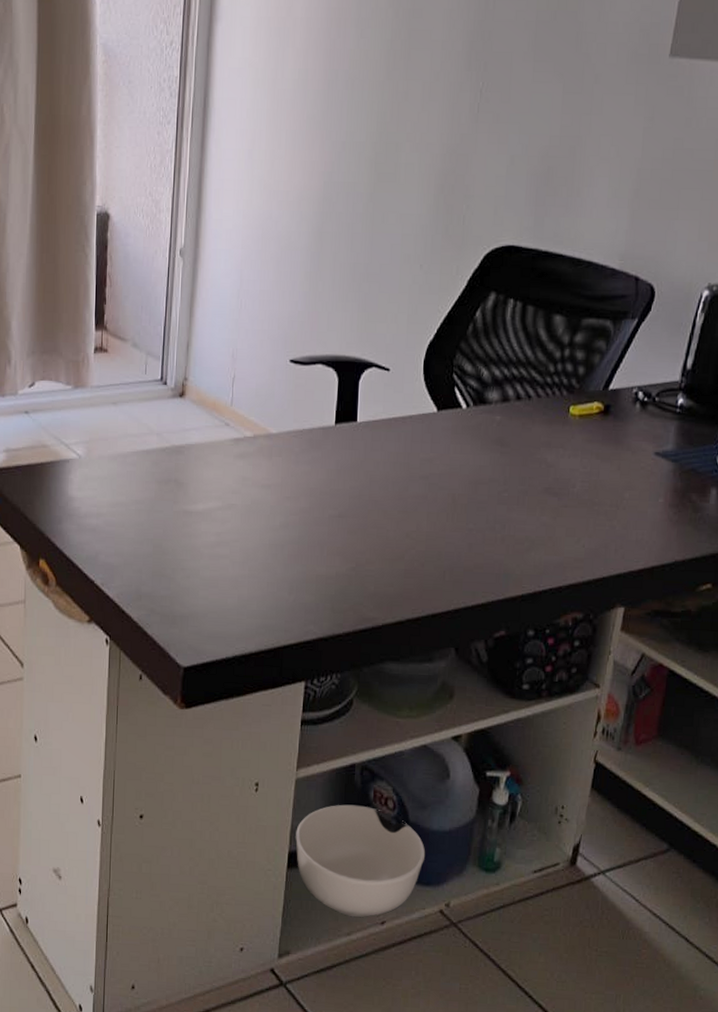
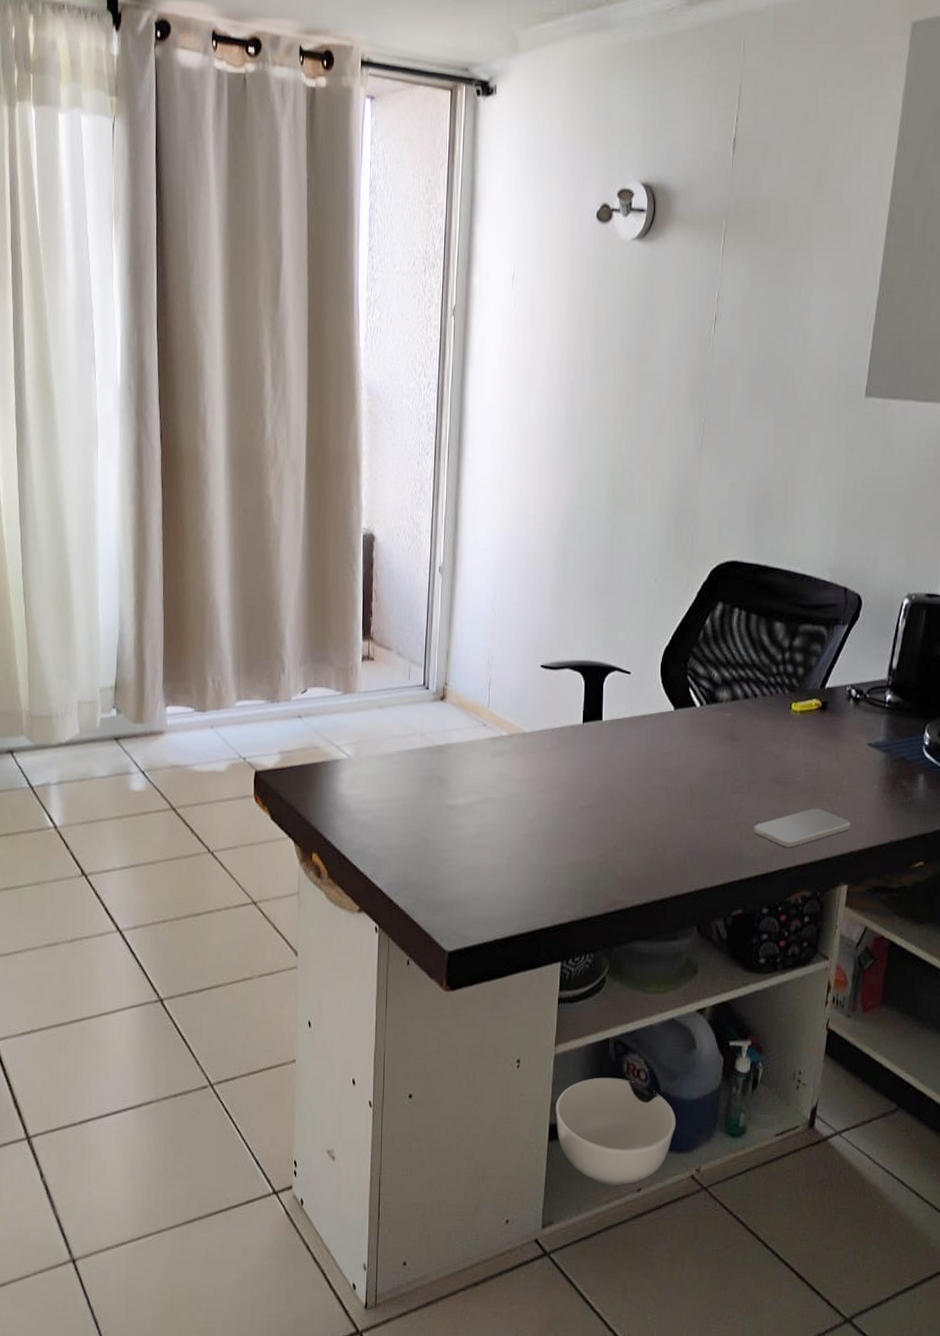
smartphone: none [521,522,632,565] -> present [753,808,851,847]

